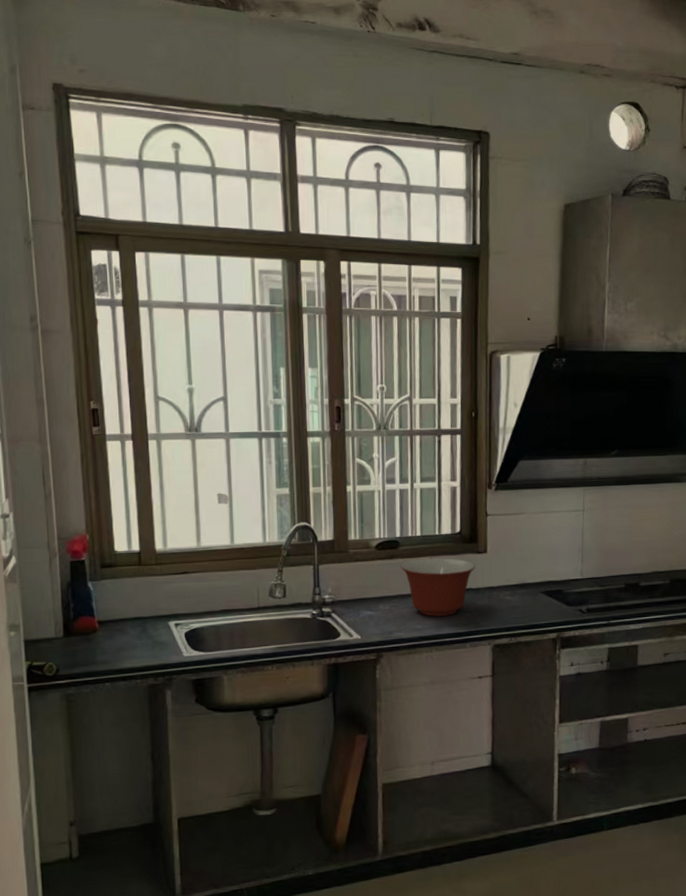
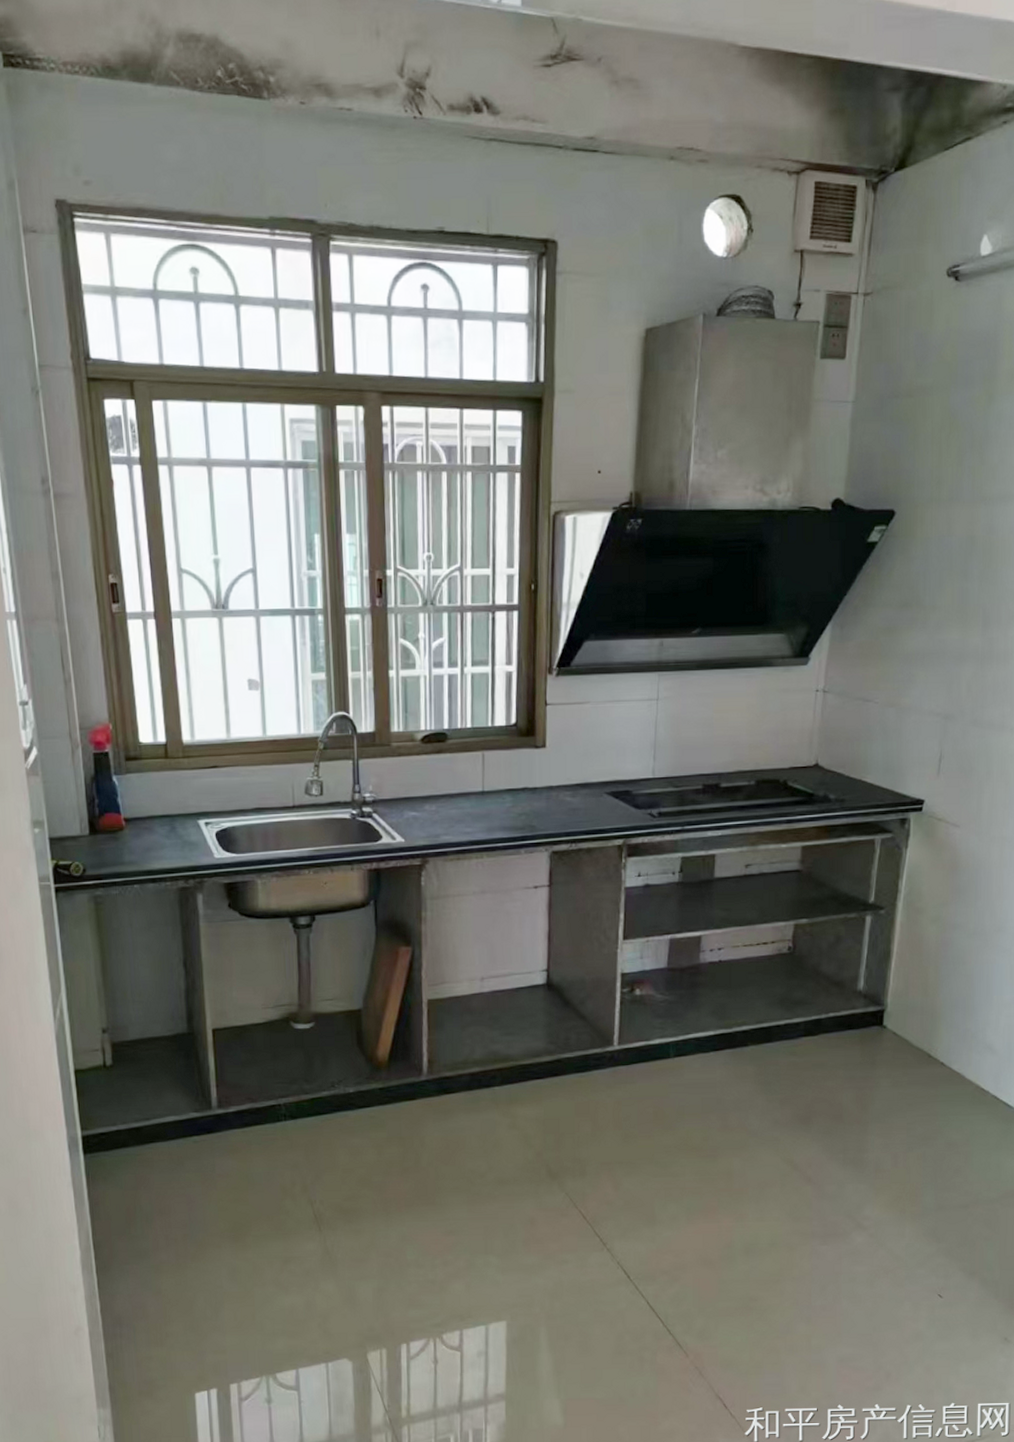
mixing bowl: present [401,558,475,616] -> none [449,753,532,819]

